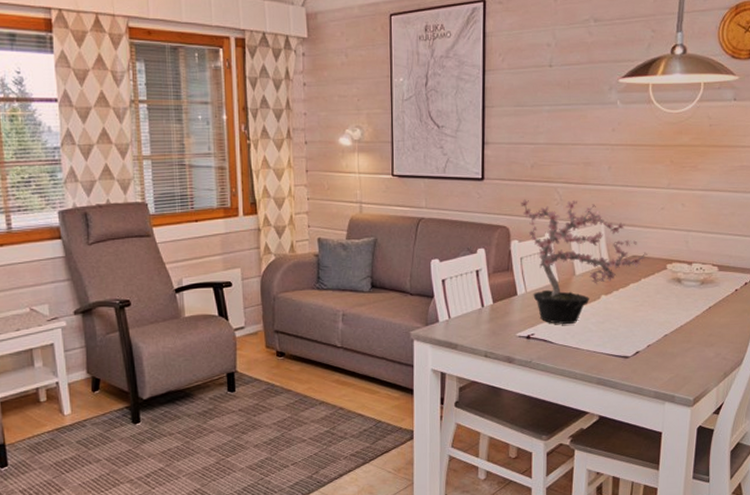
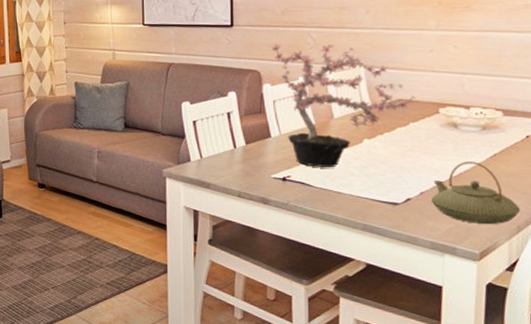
teapot: none [656,314,728,372] -> present [430,162,521,224]

